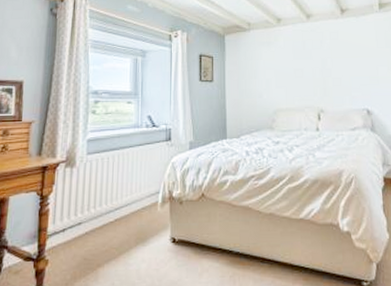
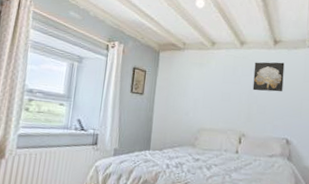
wall art: none [324,31,357,63] -> present [253,62,285,92]

